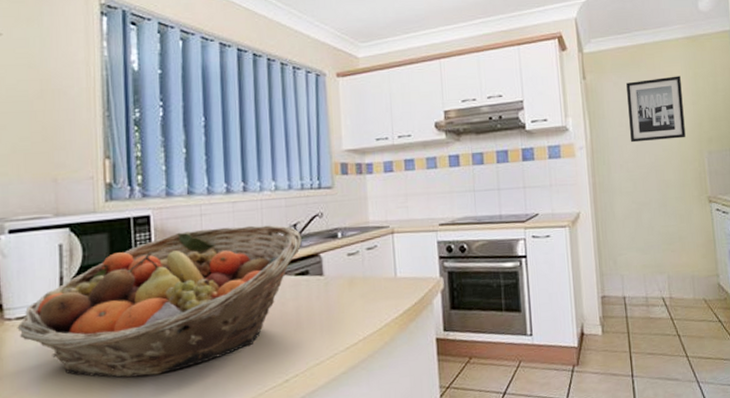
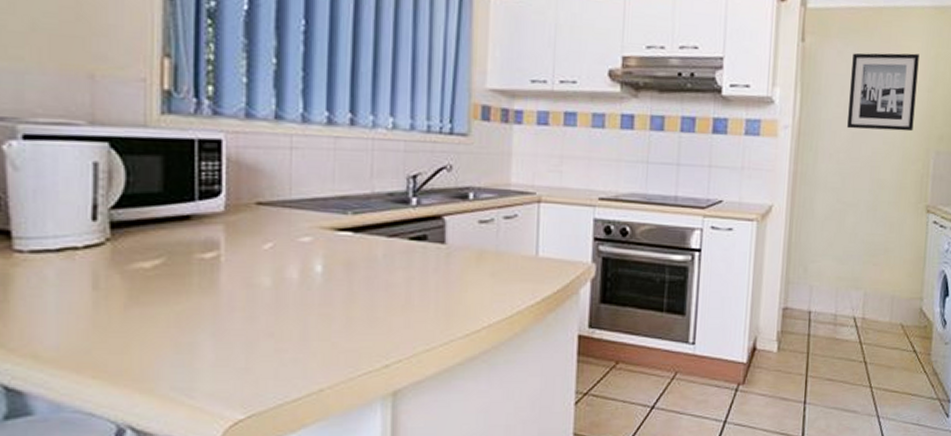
fruit basket: present [17,225,302,378] -> none [31,166,422,342]

